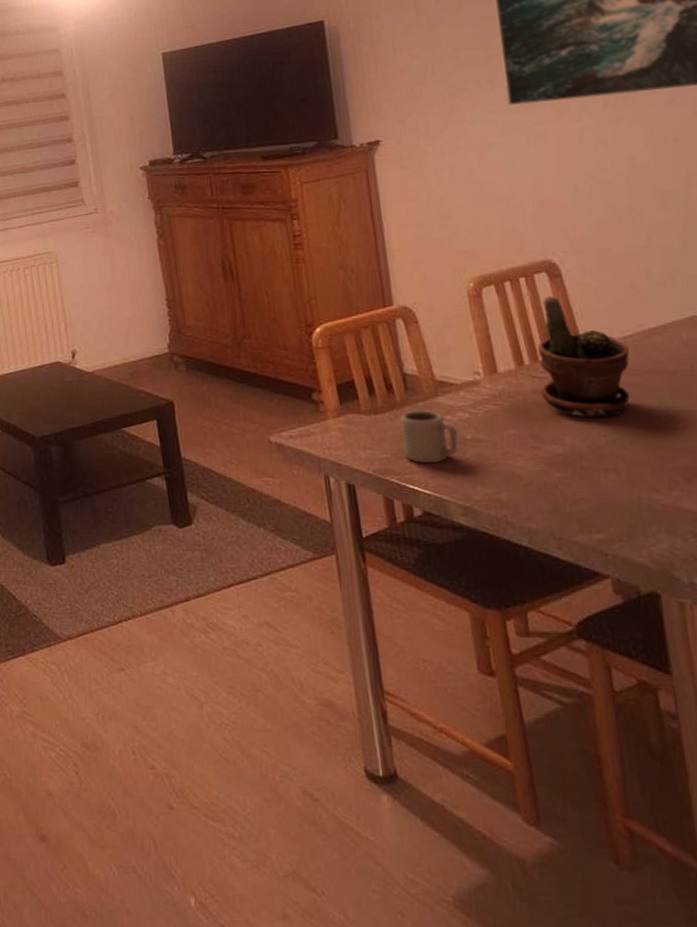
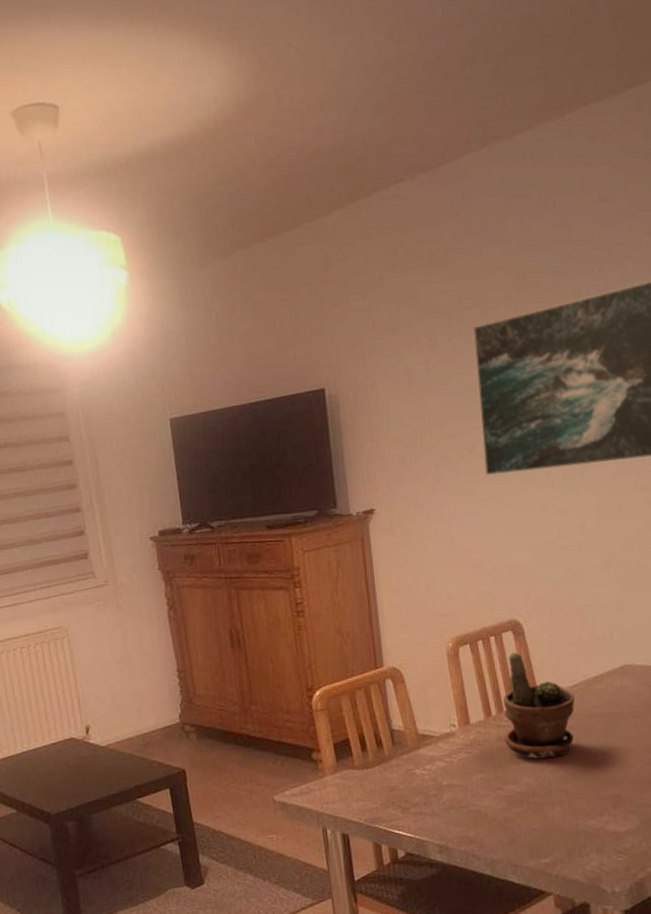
cup: present [400,409,458,463] -> none [388,761,436,810]

